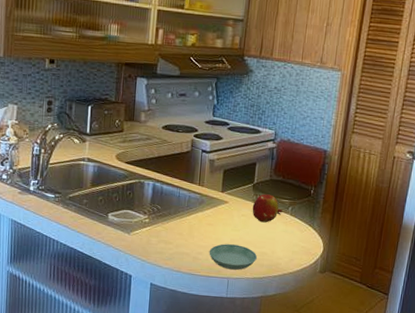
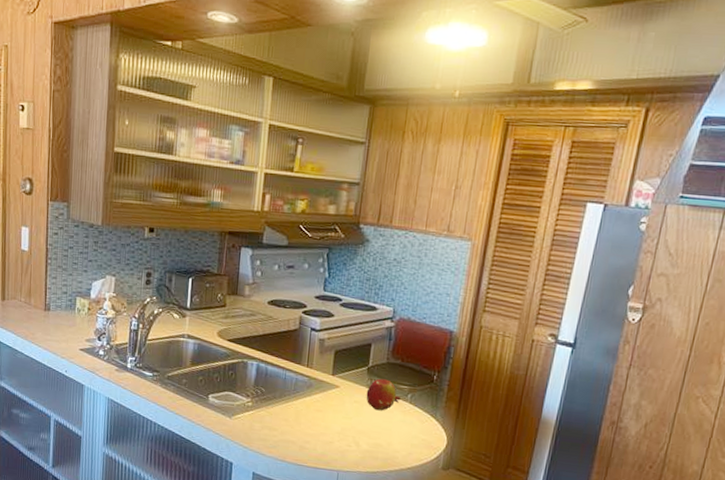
saucer: present [209,244,258,270] -> none [317,432,372,463]

